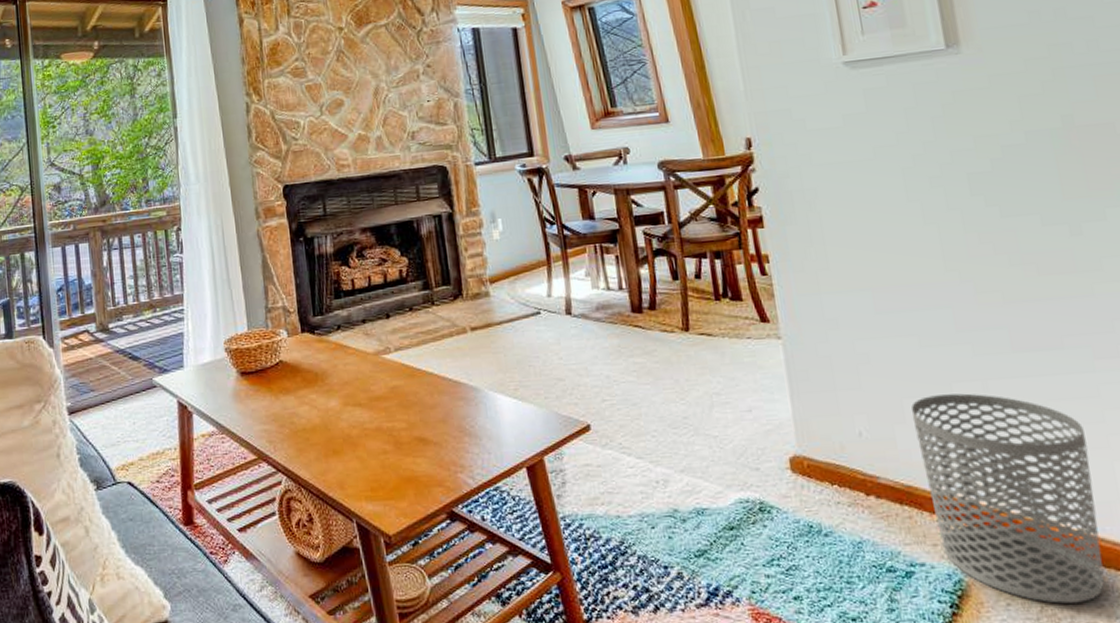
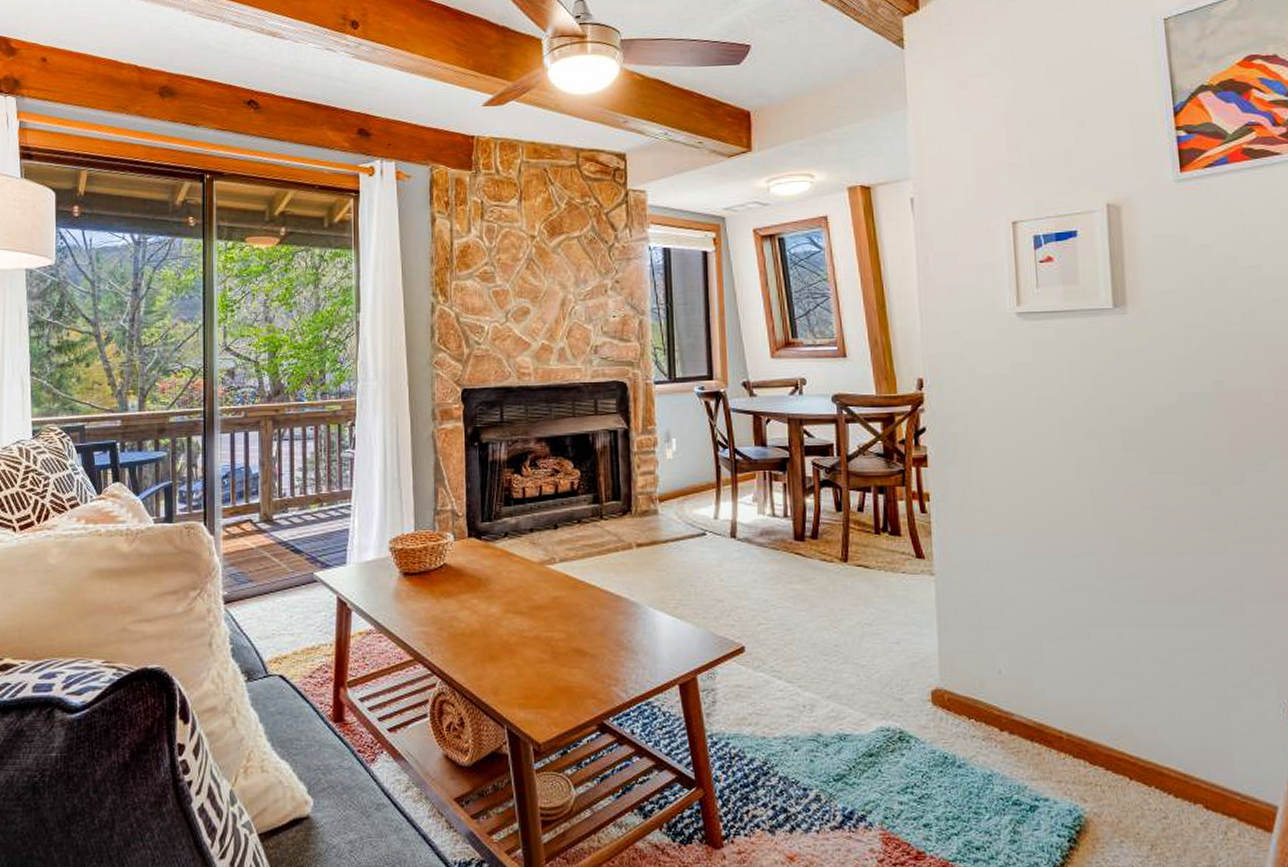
waste bin: present [910,393,1105,604] -> none [1049,639,1212,843]

